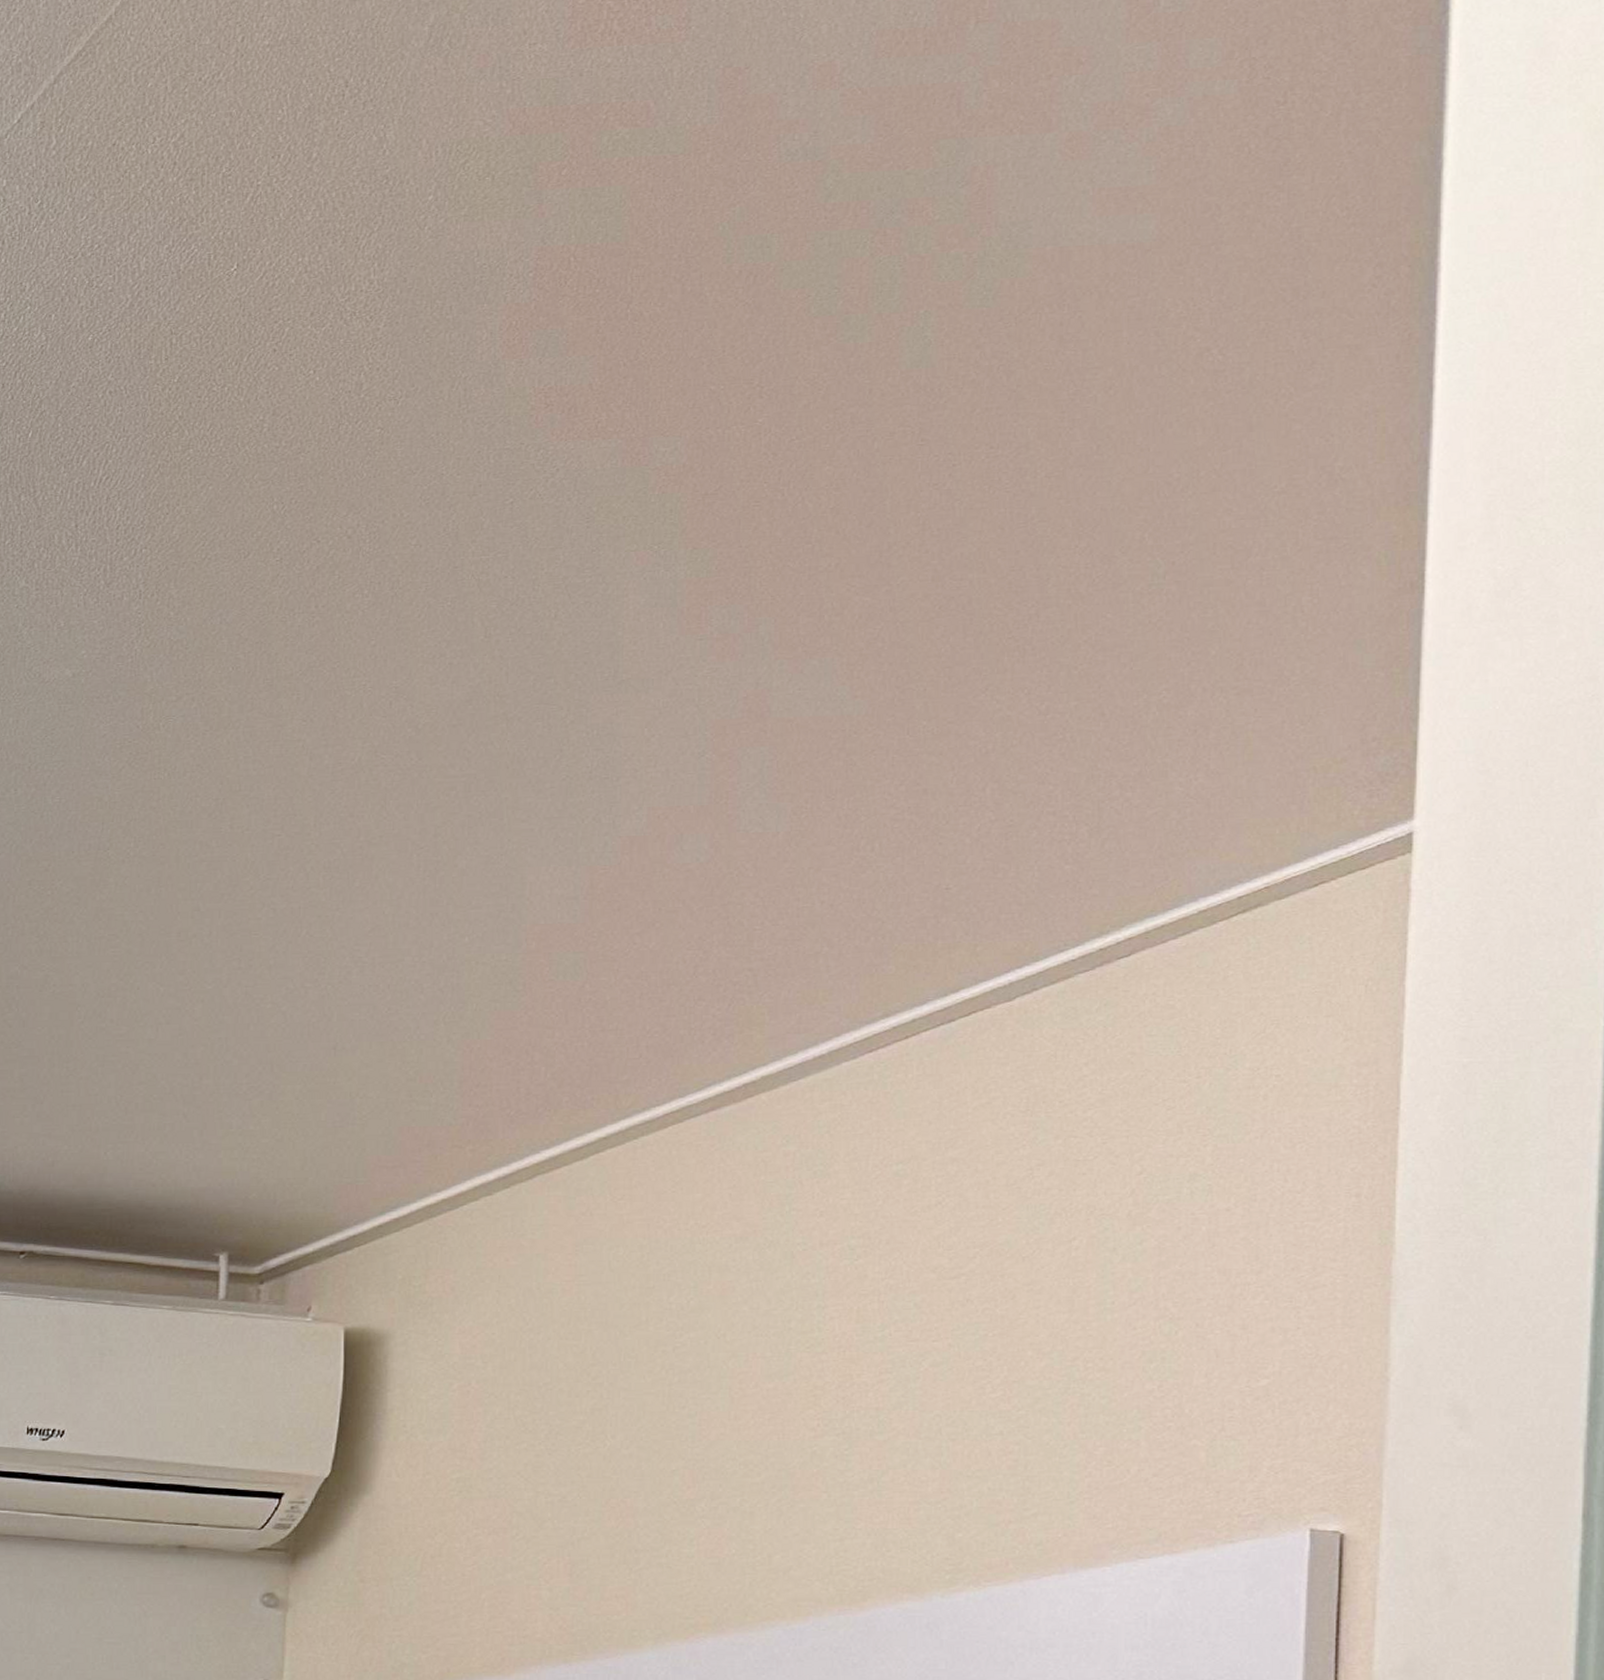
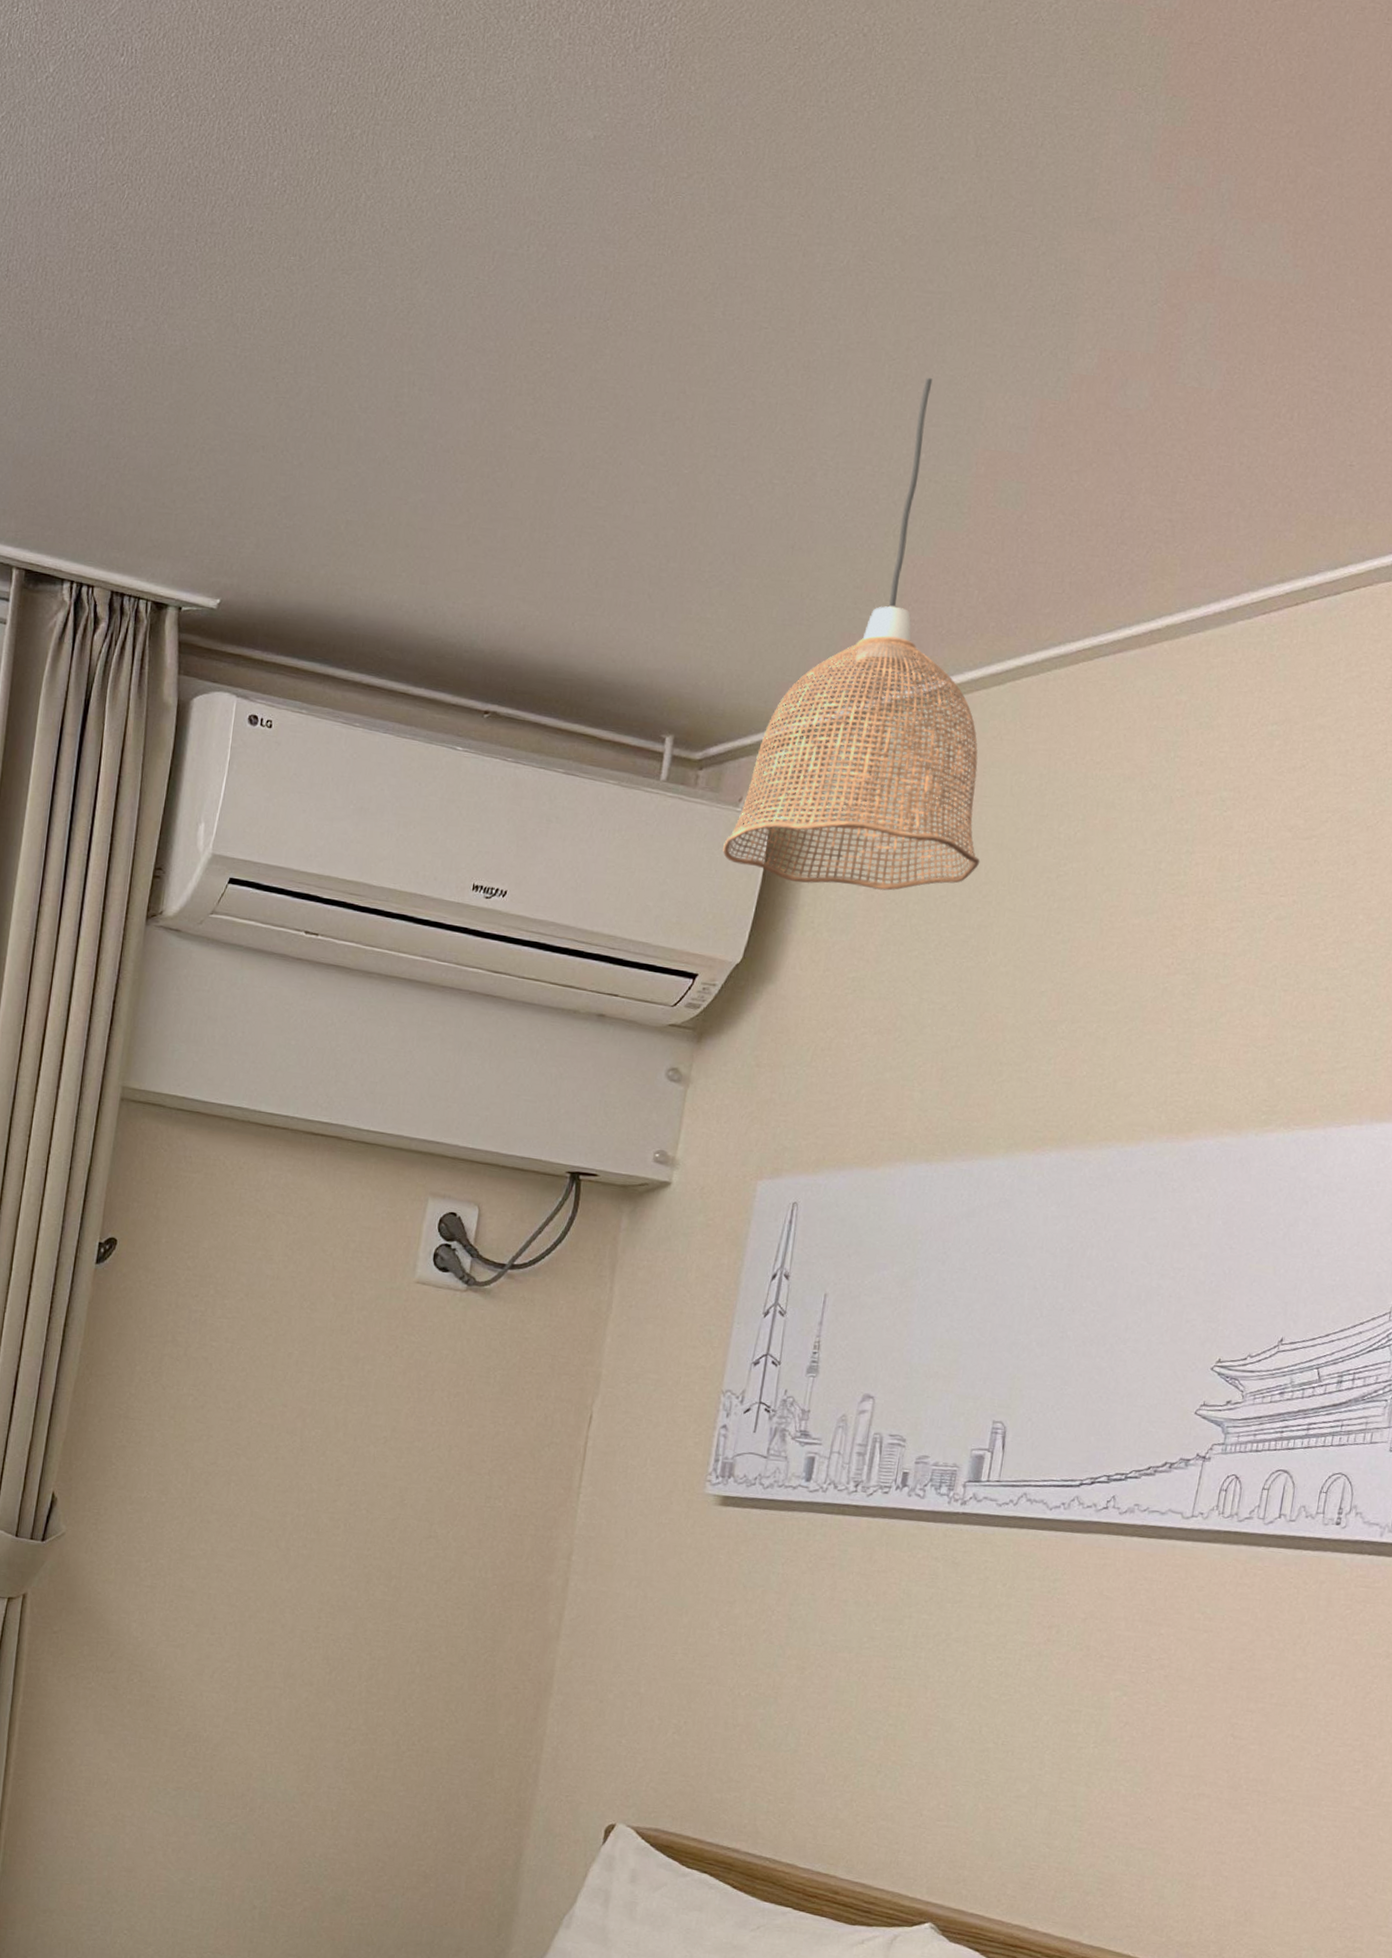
pendant lamp: none [296,860,585,1387] -> present [723,377,980,891]

